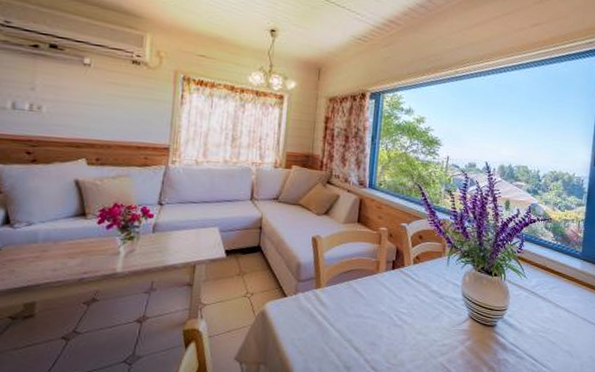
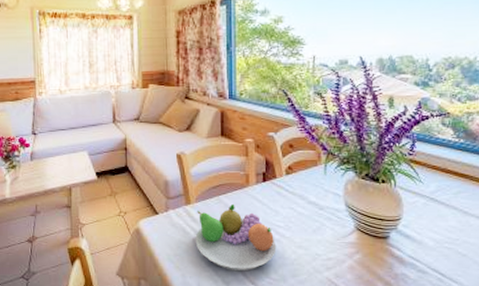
fruit bowl: none [321,289,399,357] -> present [195,203,277,272]

